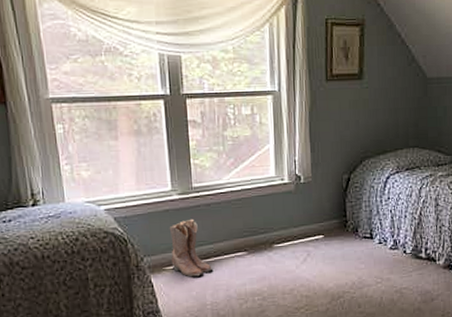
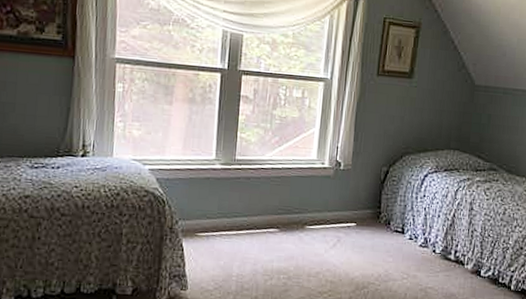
boots: present [169,218,212,277] -> none [204,189,243,247]

